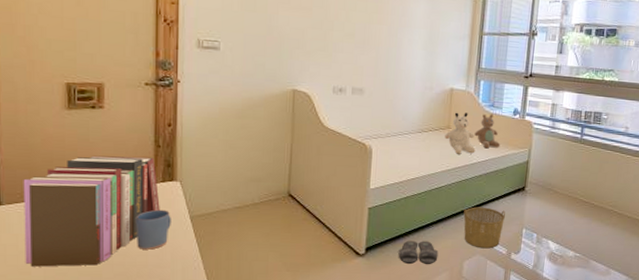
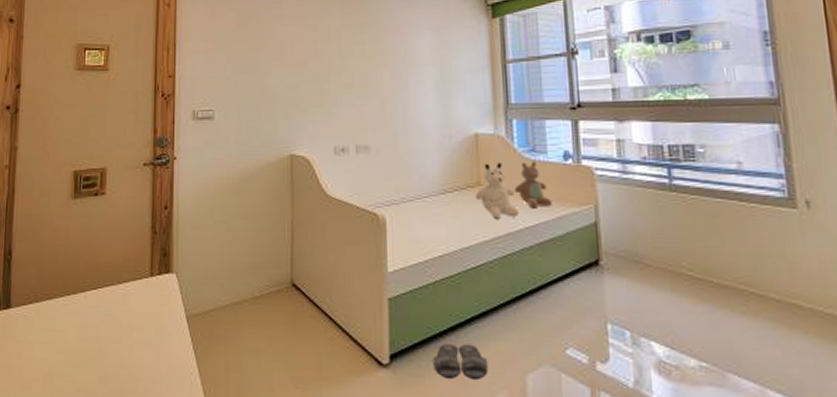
books: present [23,155,160,267] -> none [27,246,156,381]
mug: present [135,209,171,250] -> none [131,308,167,359]
basket: present [463,207,505,249] -> none [515,292,577,355]

